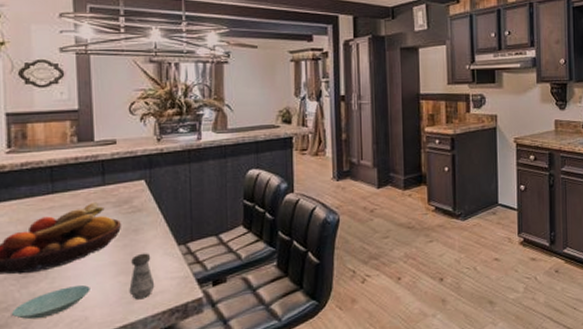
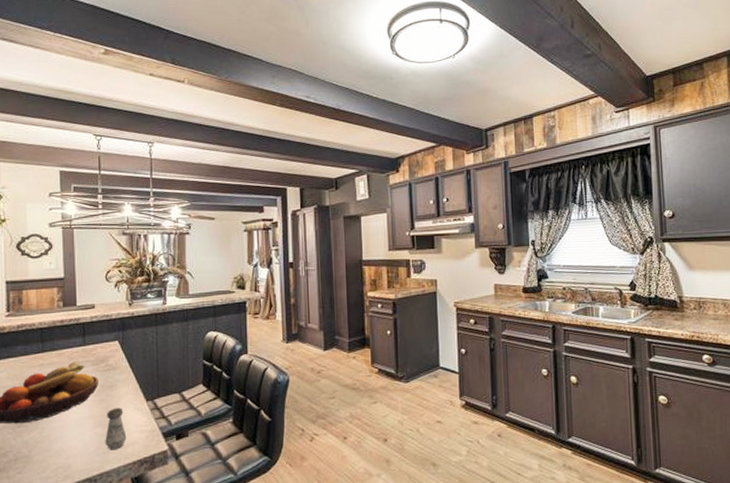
saucer: present [11,285,90,320] -> none [8,436,73,465]

